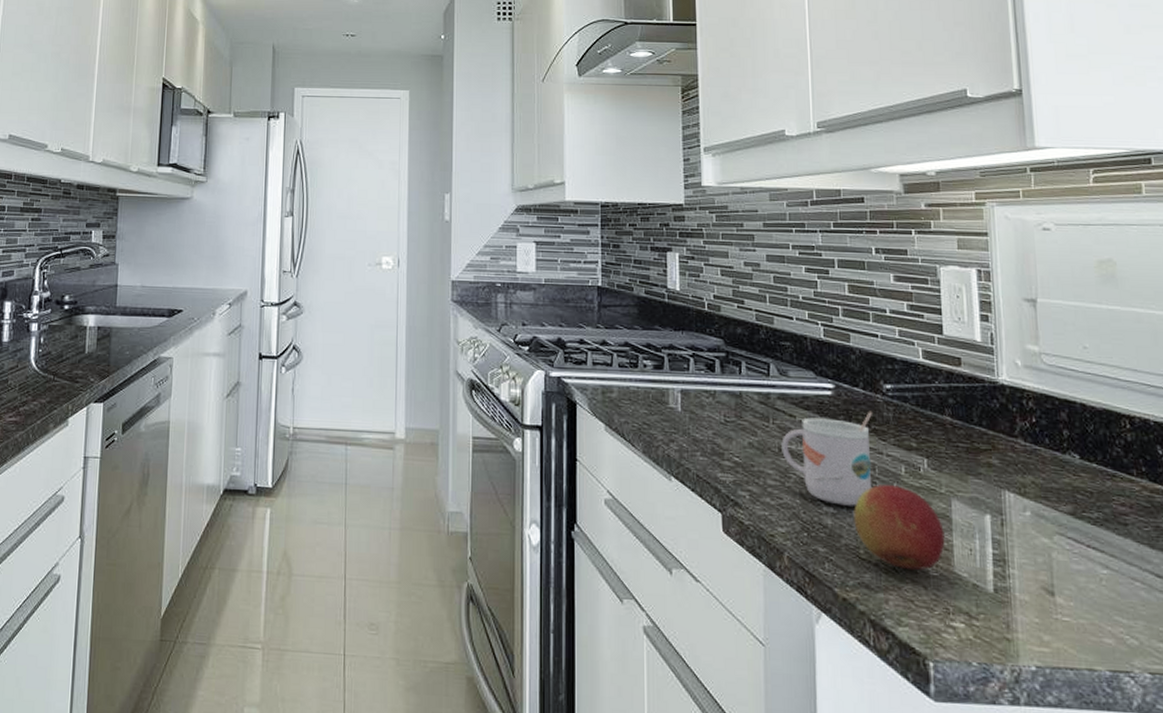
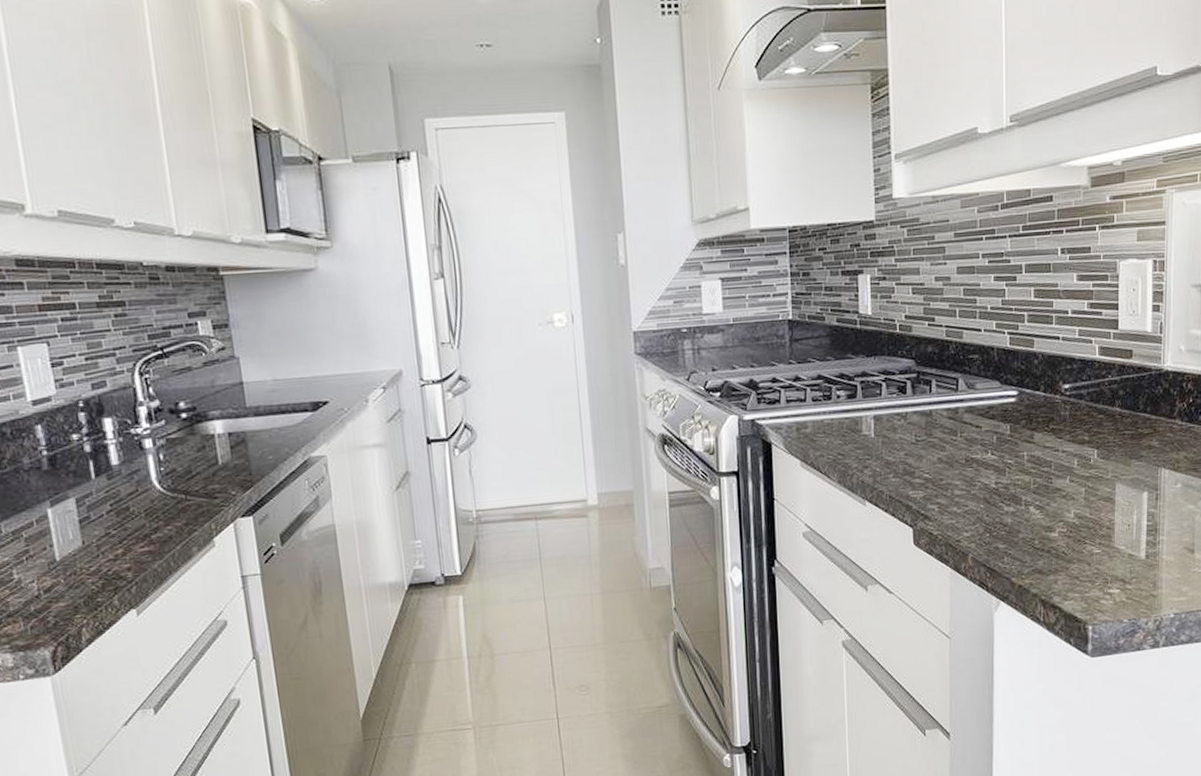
mug: present [780,411,873,506] -> none [967,412,1052,504]
apple: present [854,484,946,570] -> none [1031,477,1109,551]

